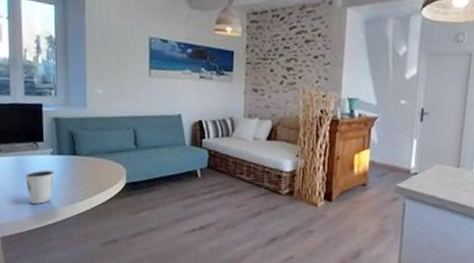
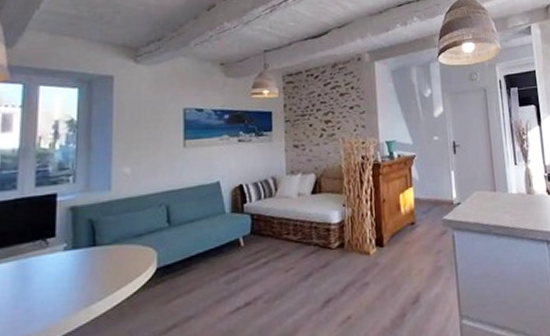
dixie cup: present [25,169,55,204] -> none [27,269,68,316]

